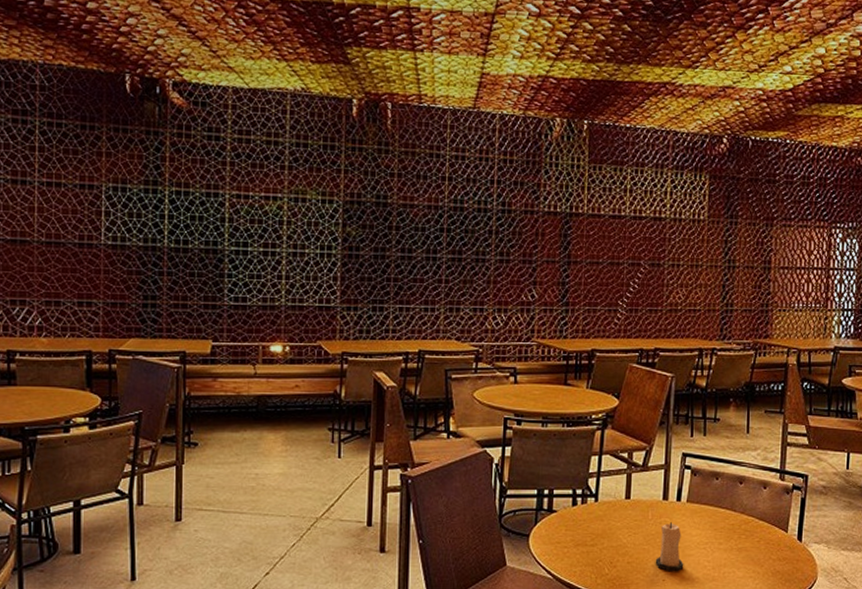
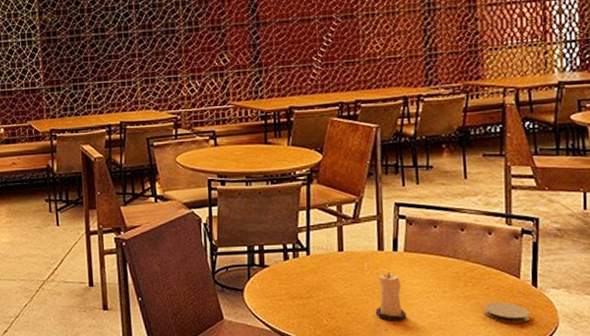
coaster: none [753,555,794,576] -> present [483,301,530,323]

